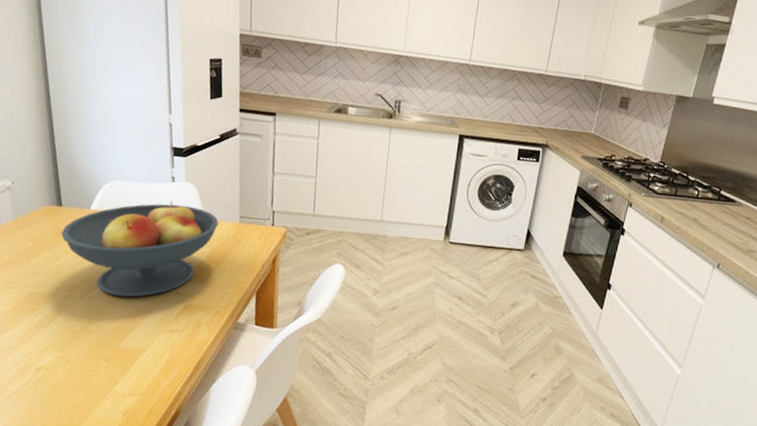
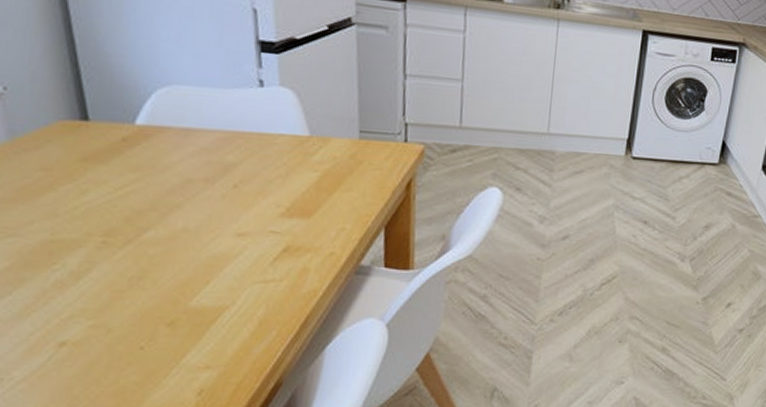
fruit bowl: present [60,200,219,297] -> none [88,111,329,241]

